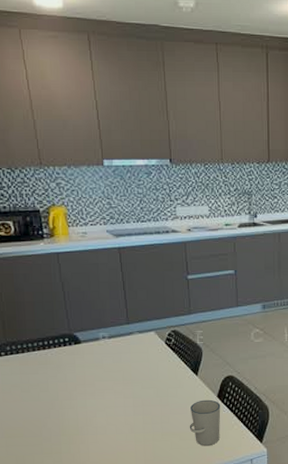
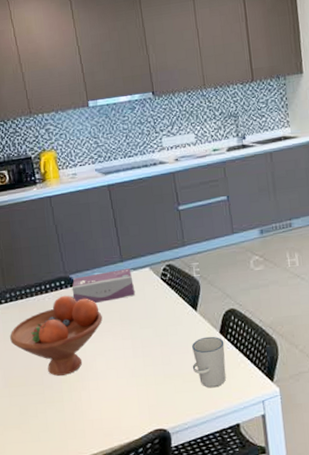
fruit bowl: none [9,352,105,429] -> present [10,295,103,376]
tissue box: none [76,331,139,361] -> present [72,268,135,303]

